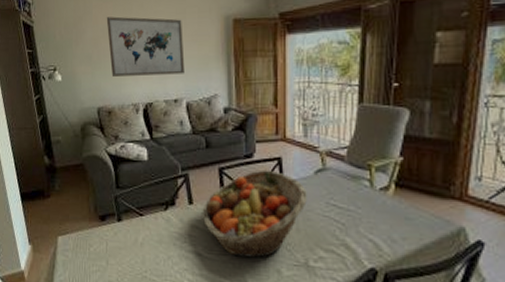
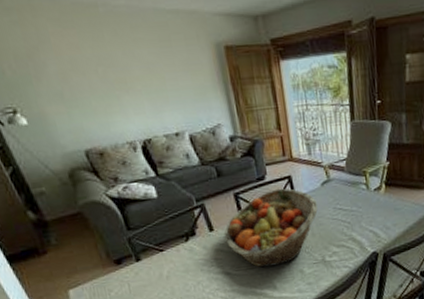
wall art: present [106,16,185,77] -> none [71,45,181,115]

